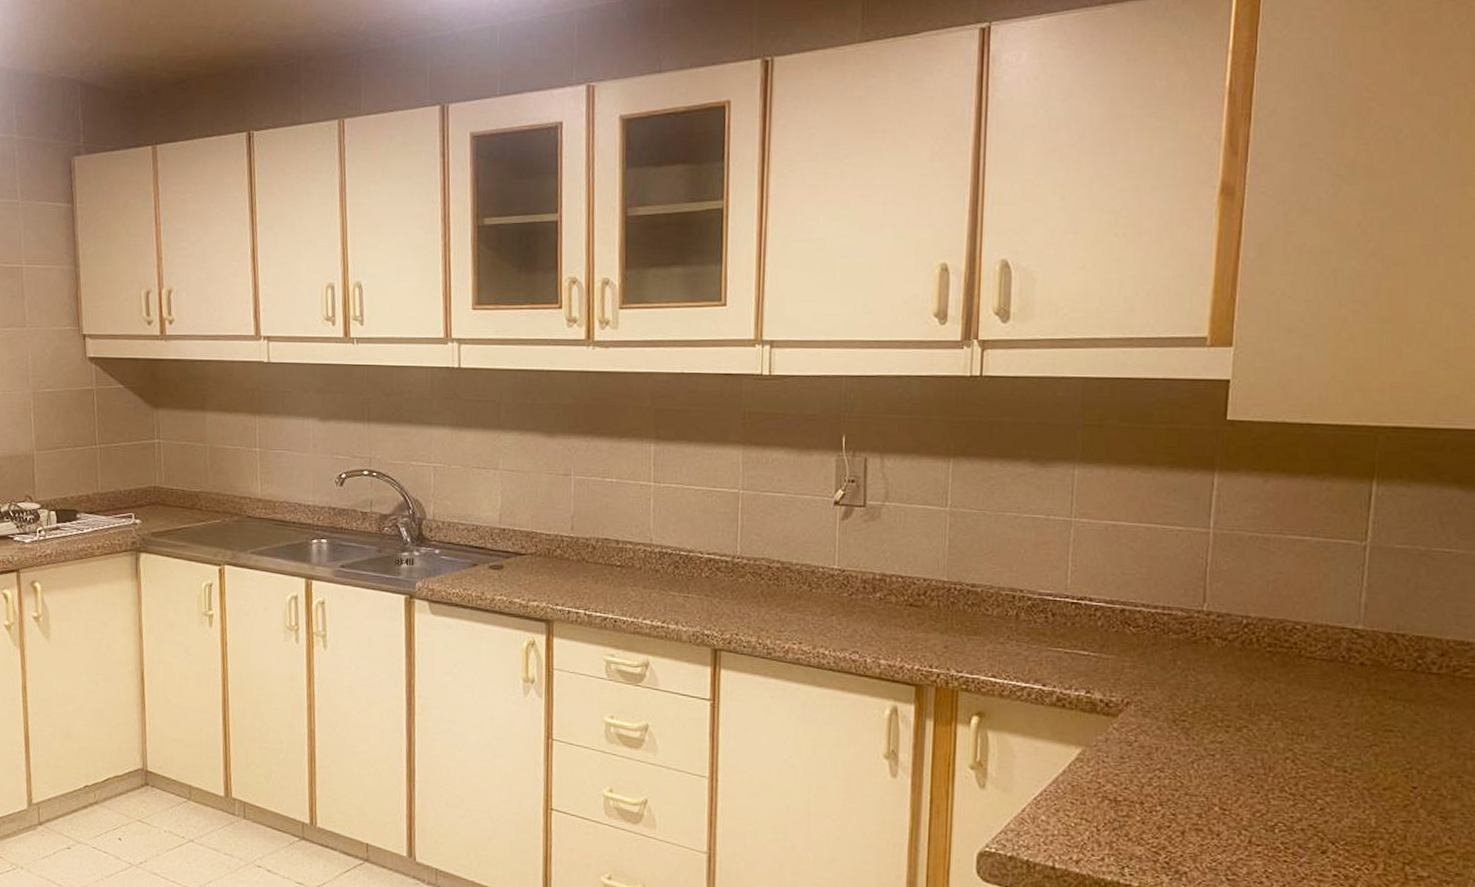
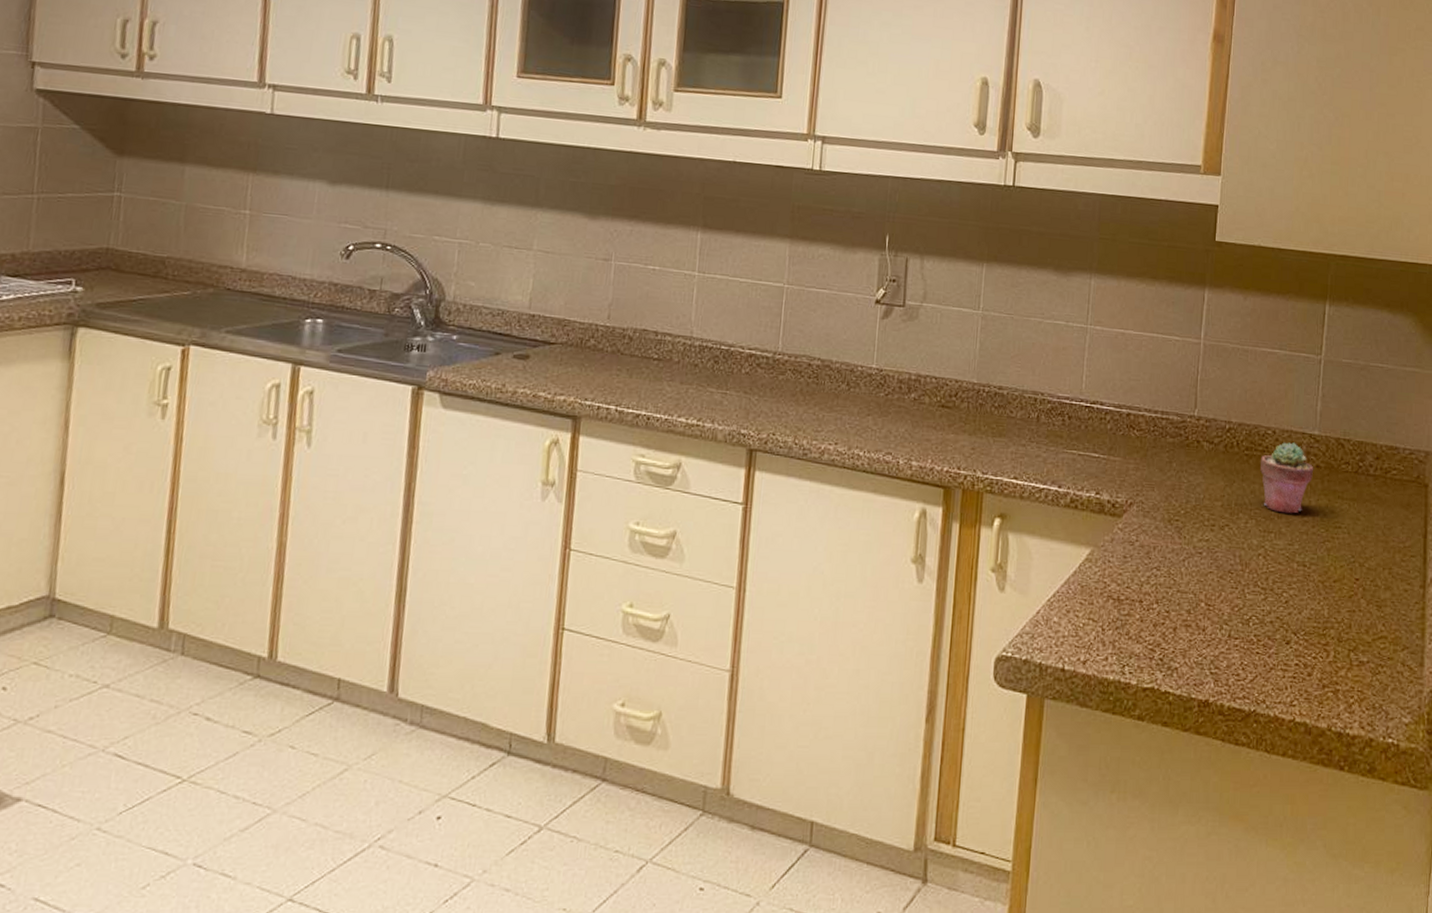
potted succulent: none [1287,638,1357,715] -> present [1260,442,1314,514]

